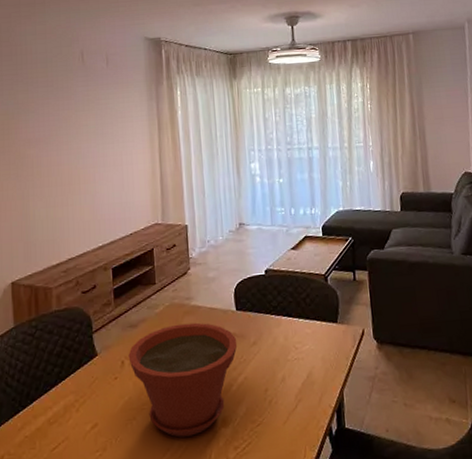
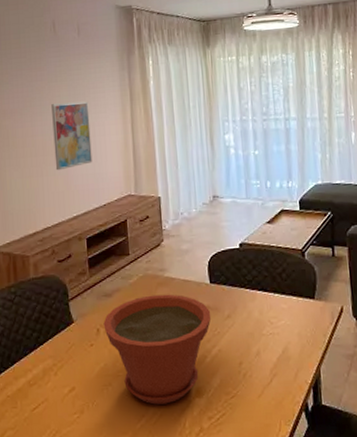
wall art: none [78,130,119,200] -> present [51,101,93,171]

